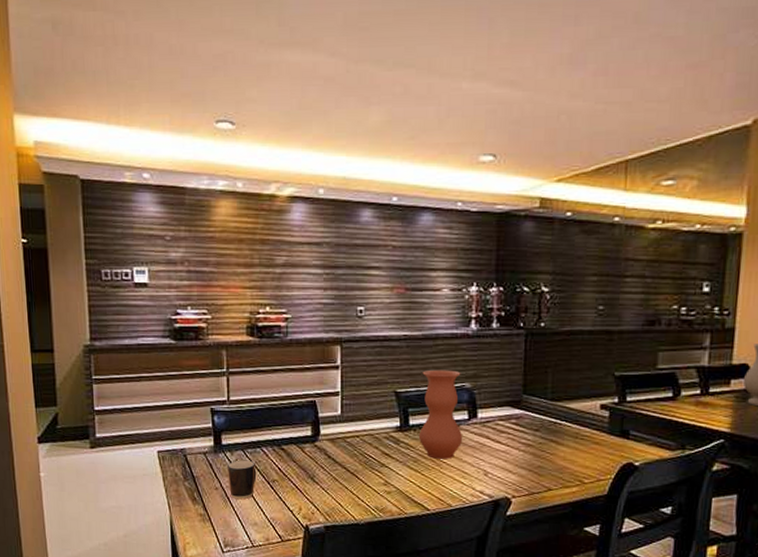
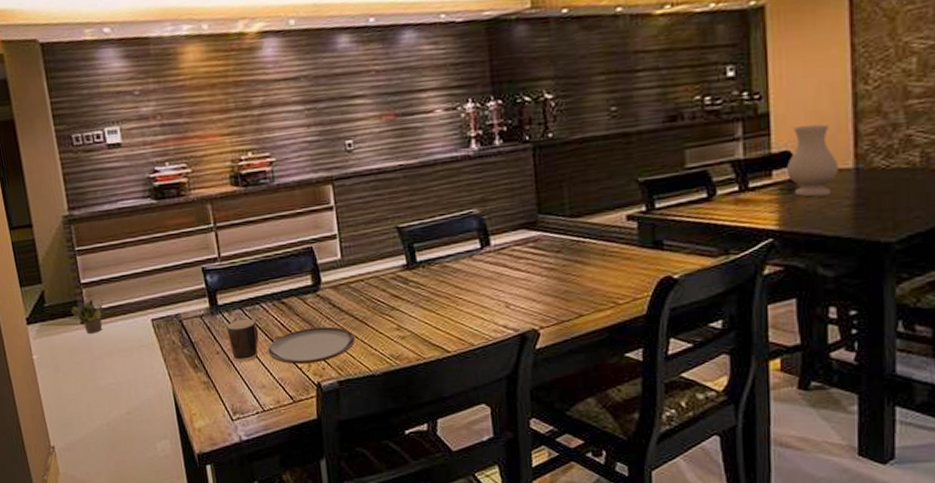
potted plant: none [81,426,113,458] -> present [70,298,103,334]
plate: none [263,474,346,508] -> present [267,326,356,364]
vase: present [418,369,463,459] -> none [424,196,478,296]

